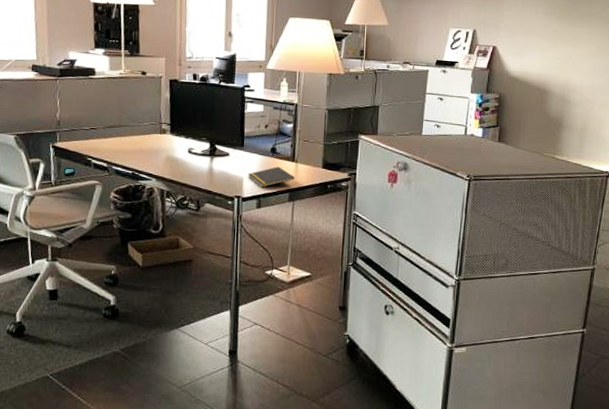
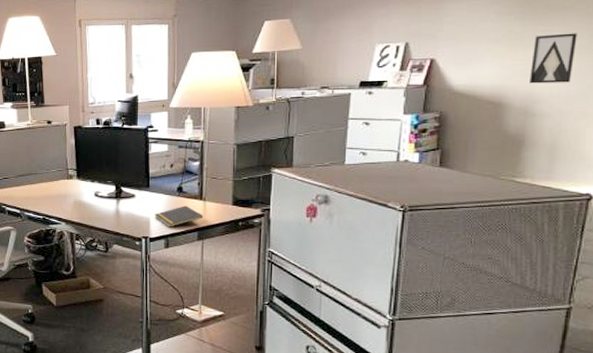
wall art: none [567,35,601,77] -> present [530,33,577,84]

